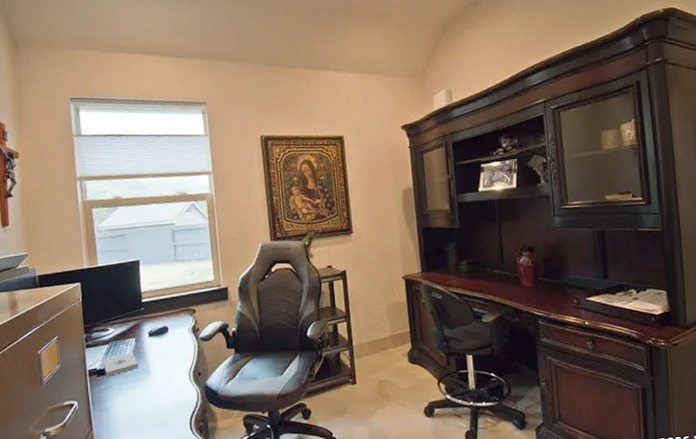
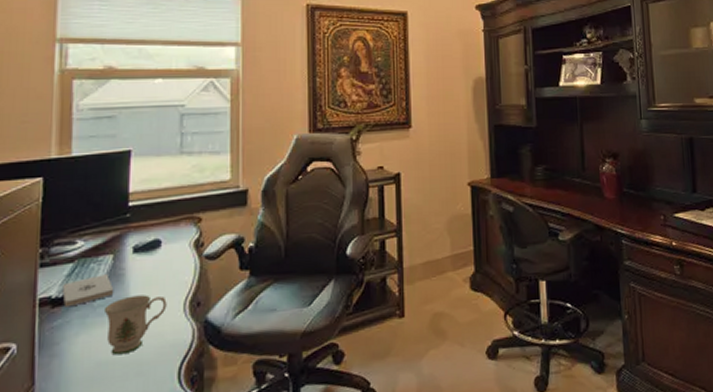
mug: none [133,367,177,411] -> present [103,295,167,356]

